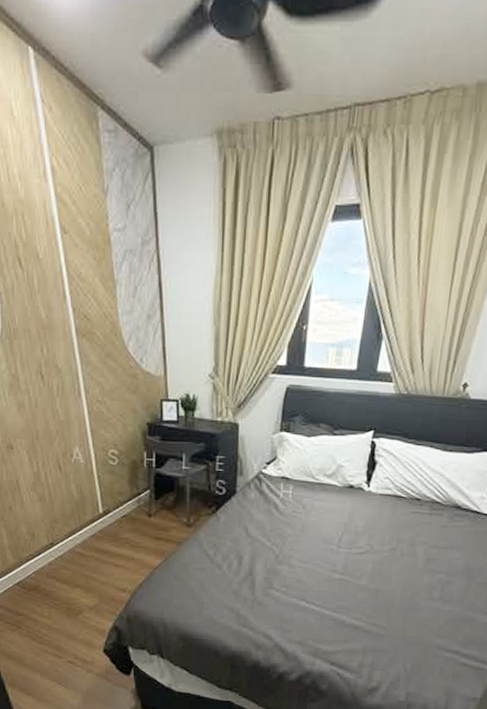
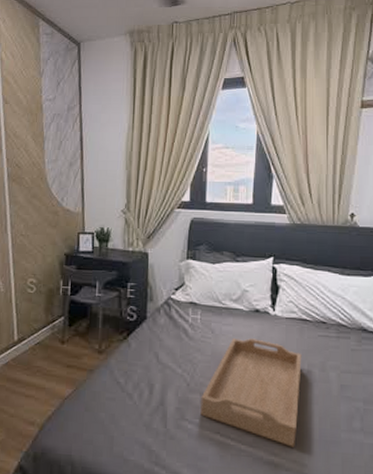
serving tray: none [288,513,392,613] -> present [200,337,302,448]

